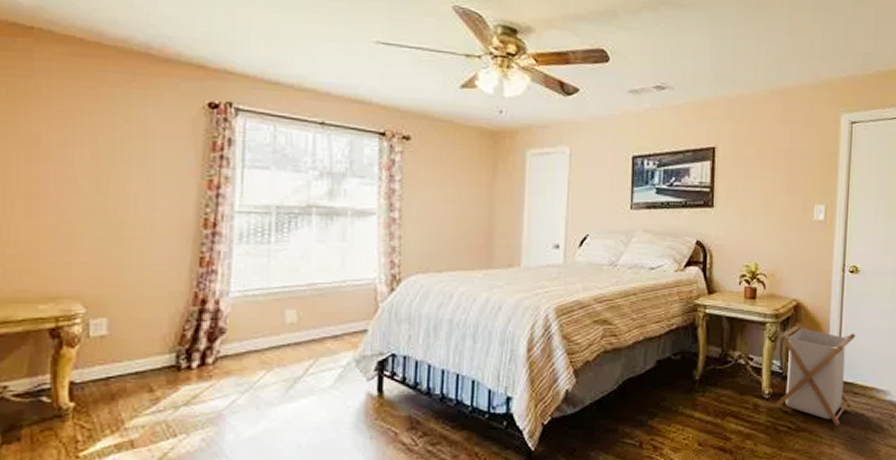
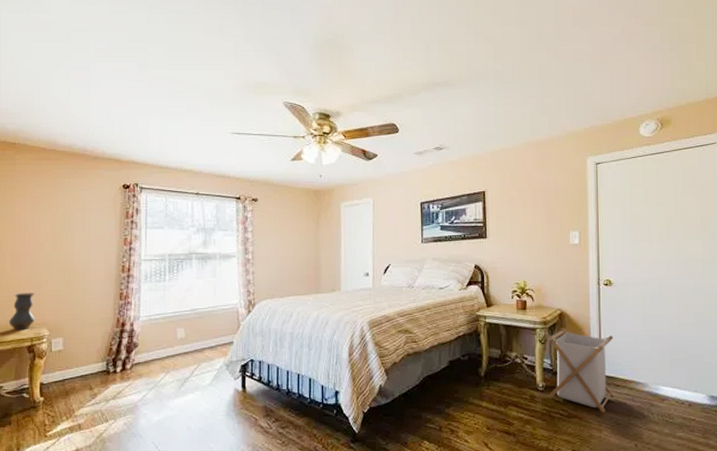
vase: none [18,251,64,305] -> present [8,293,36,331]

